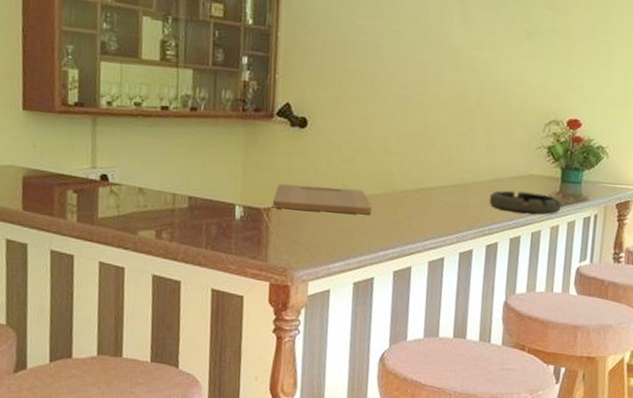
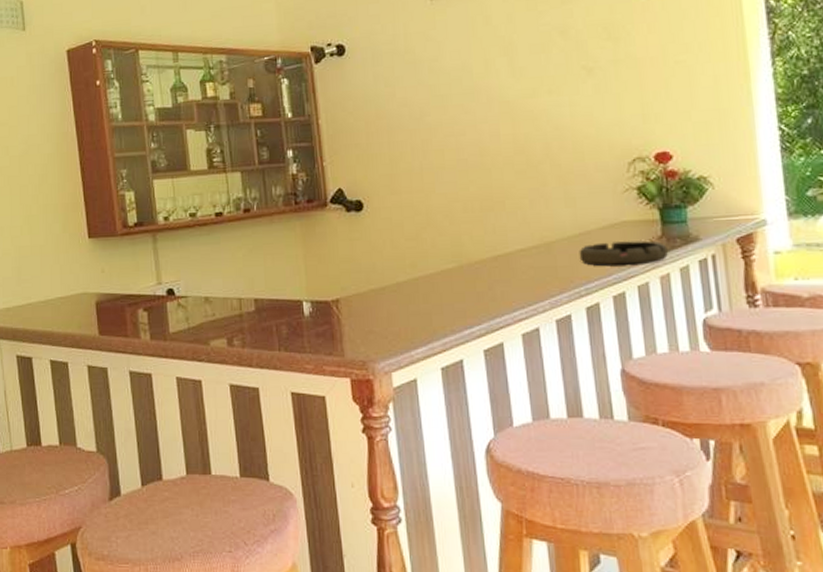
cutting board: present [272,184,372,215] -> none [339,266,448,299]

